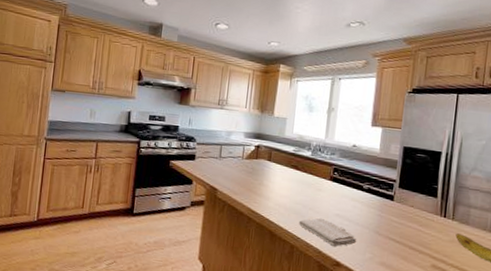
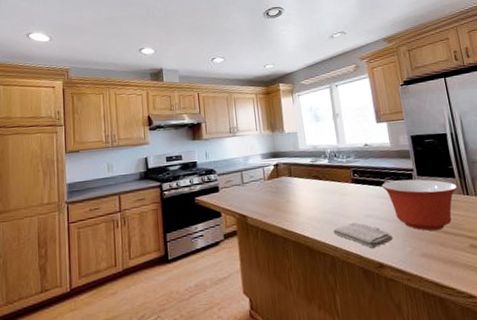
mixing bowl: none [359,186,437,245] -> present [381,179,458,231]

